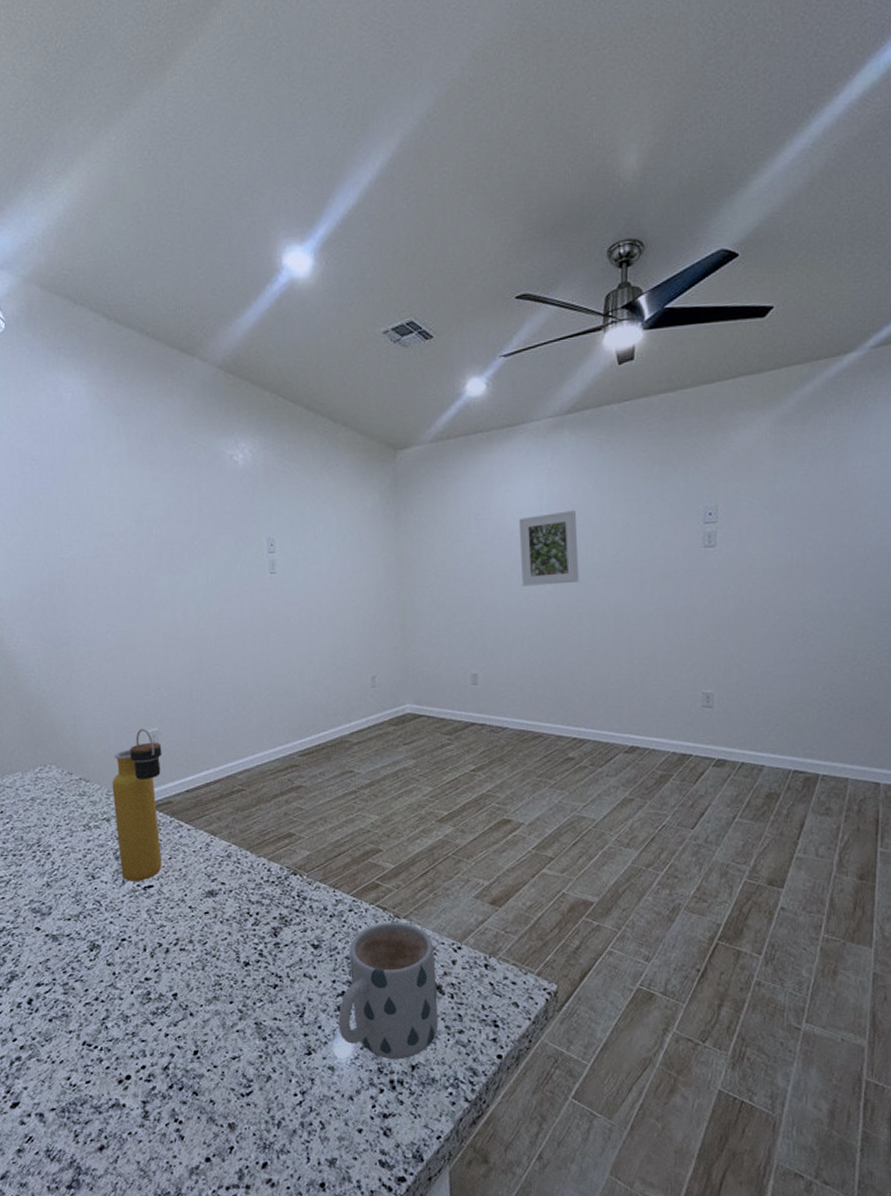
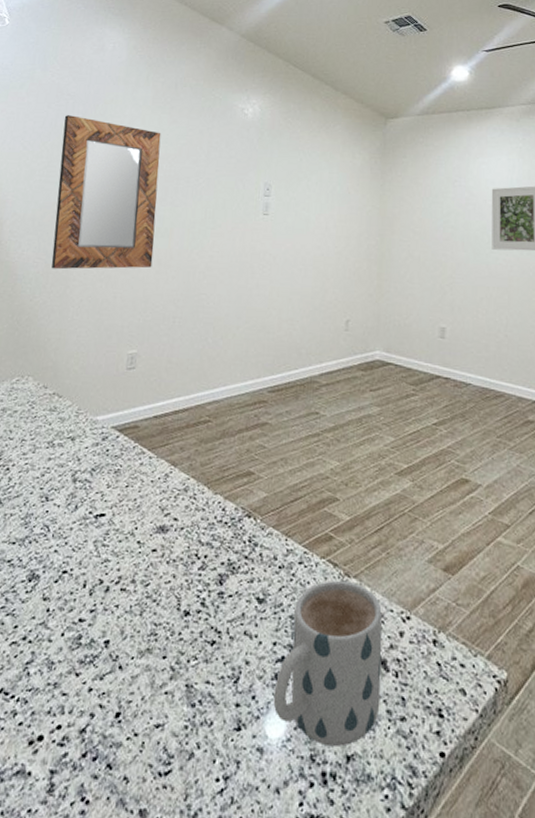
home mirror: none [32,483,159,655] -> present [51,115,161,270]
water bottle: present [112,728,162,882] -> none [75,349,138,508]

